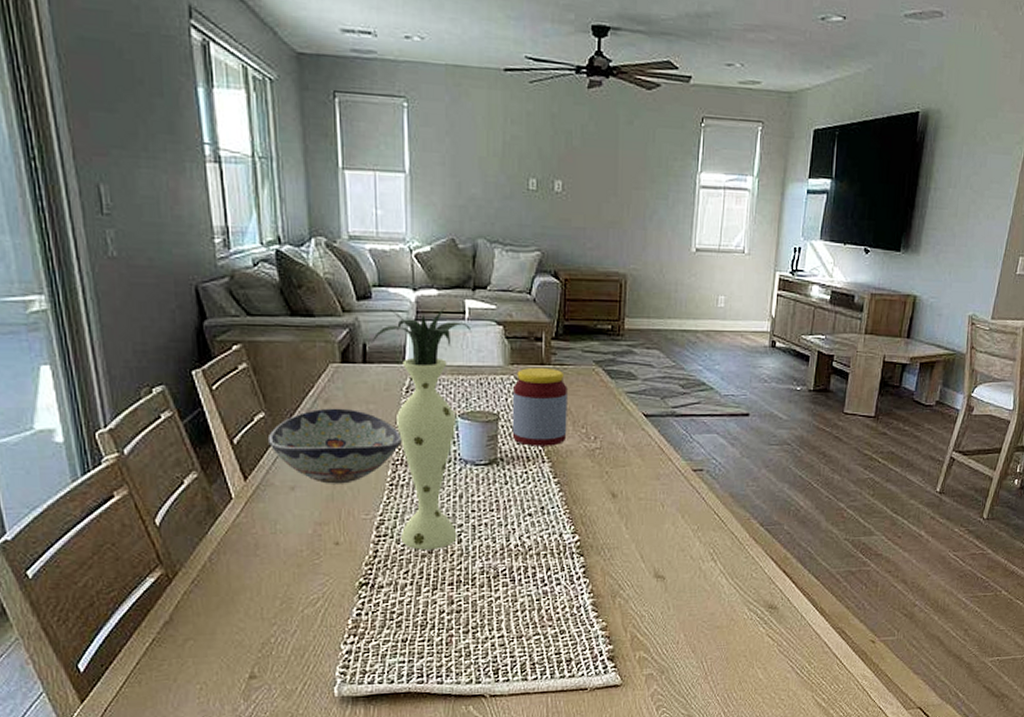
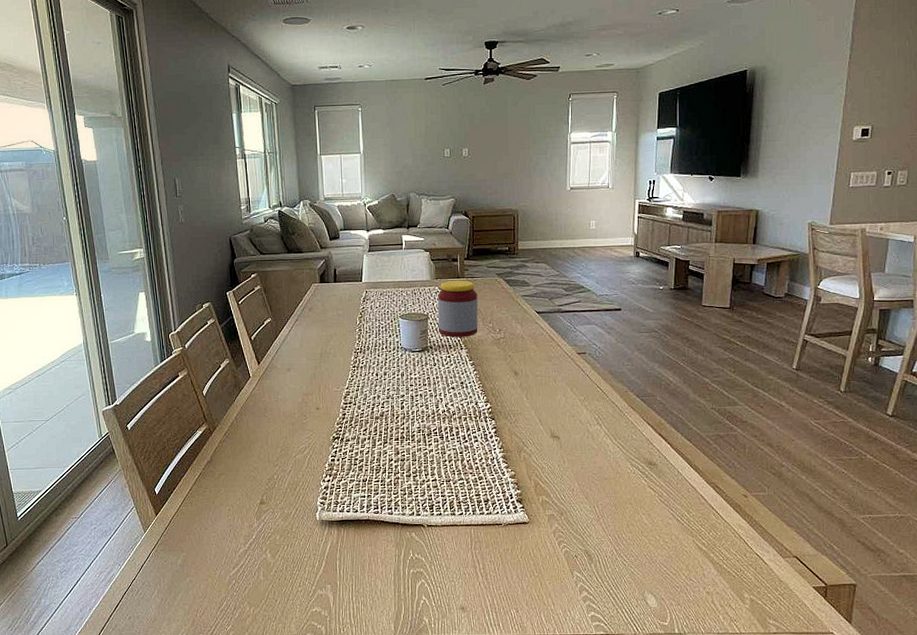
decorative bowl: present [267,408,402,484] -> none [273,314,361,367]
vase: present [371,307,472,550] -> none [339,241,408,414]

